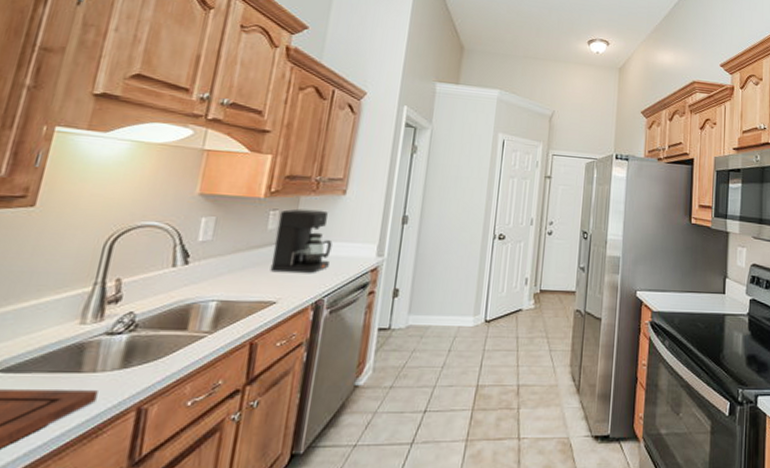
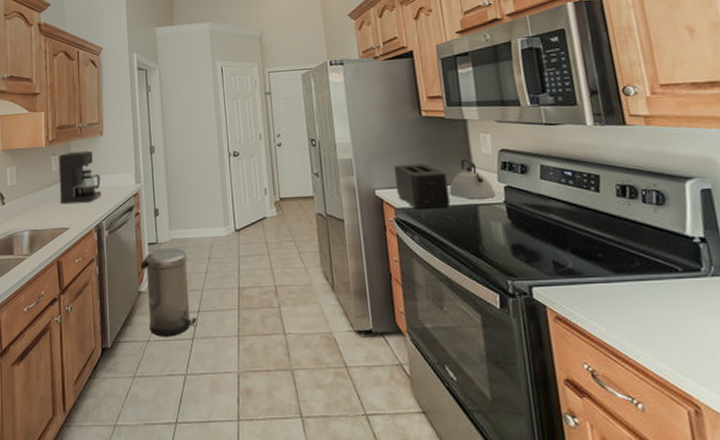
pedal bin: none [360,336,424,441] -> present [140,248,198,337]
toaster: none [656,268,704,316] -> present [394,163,451,210]
kettle: none [703,270,742,310] -> present [449,159,496,199]

